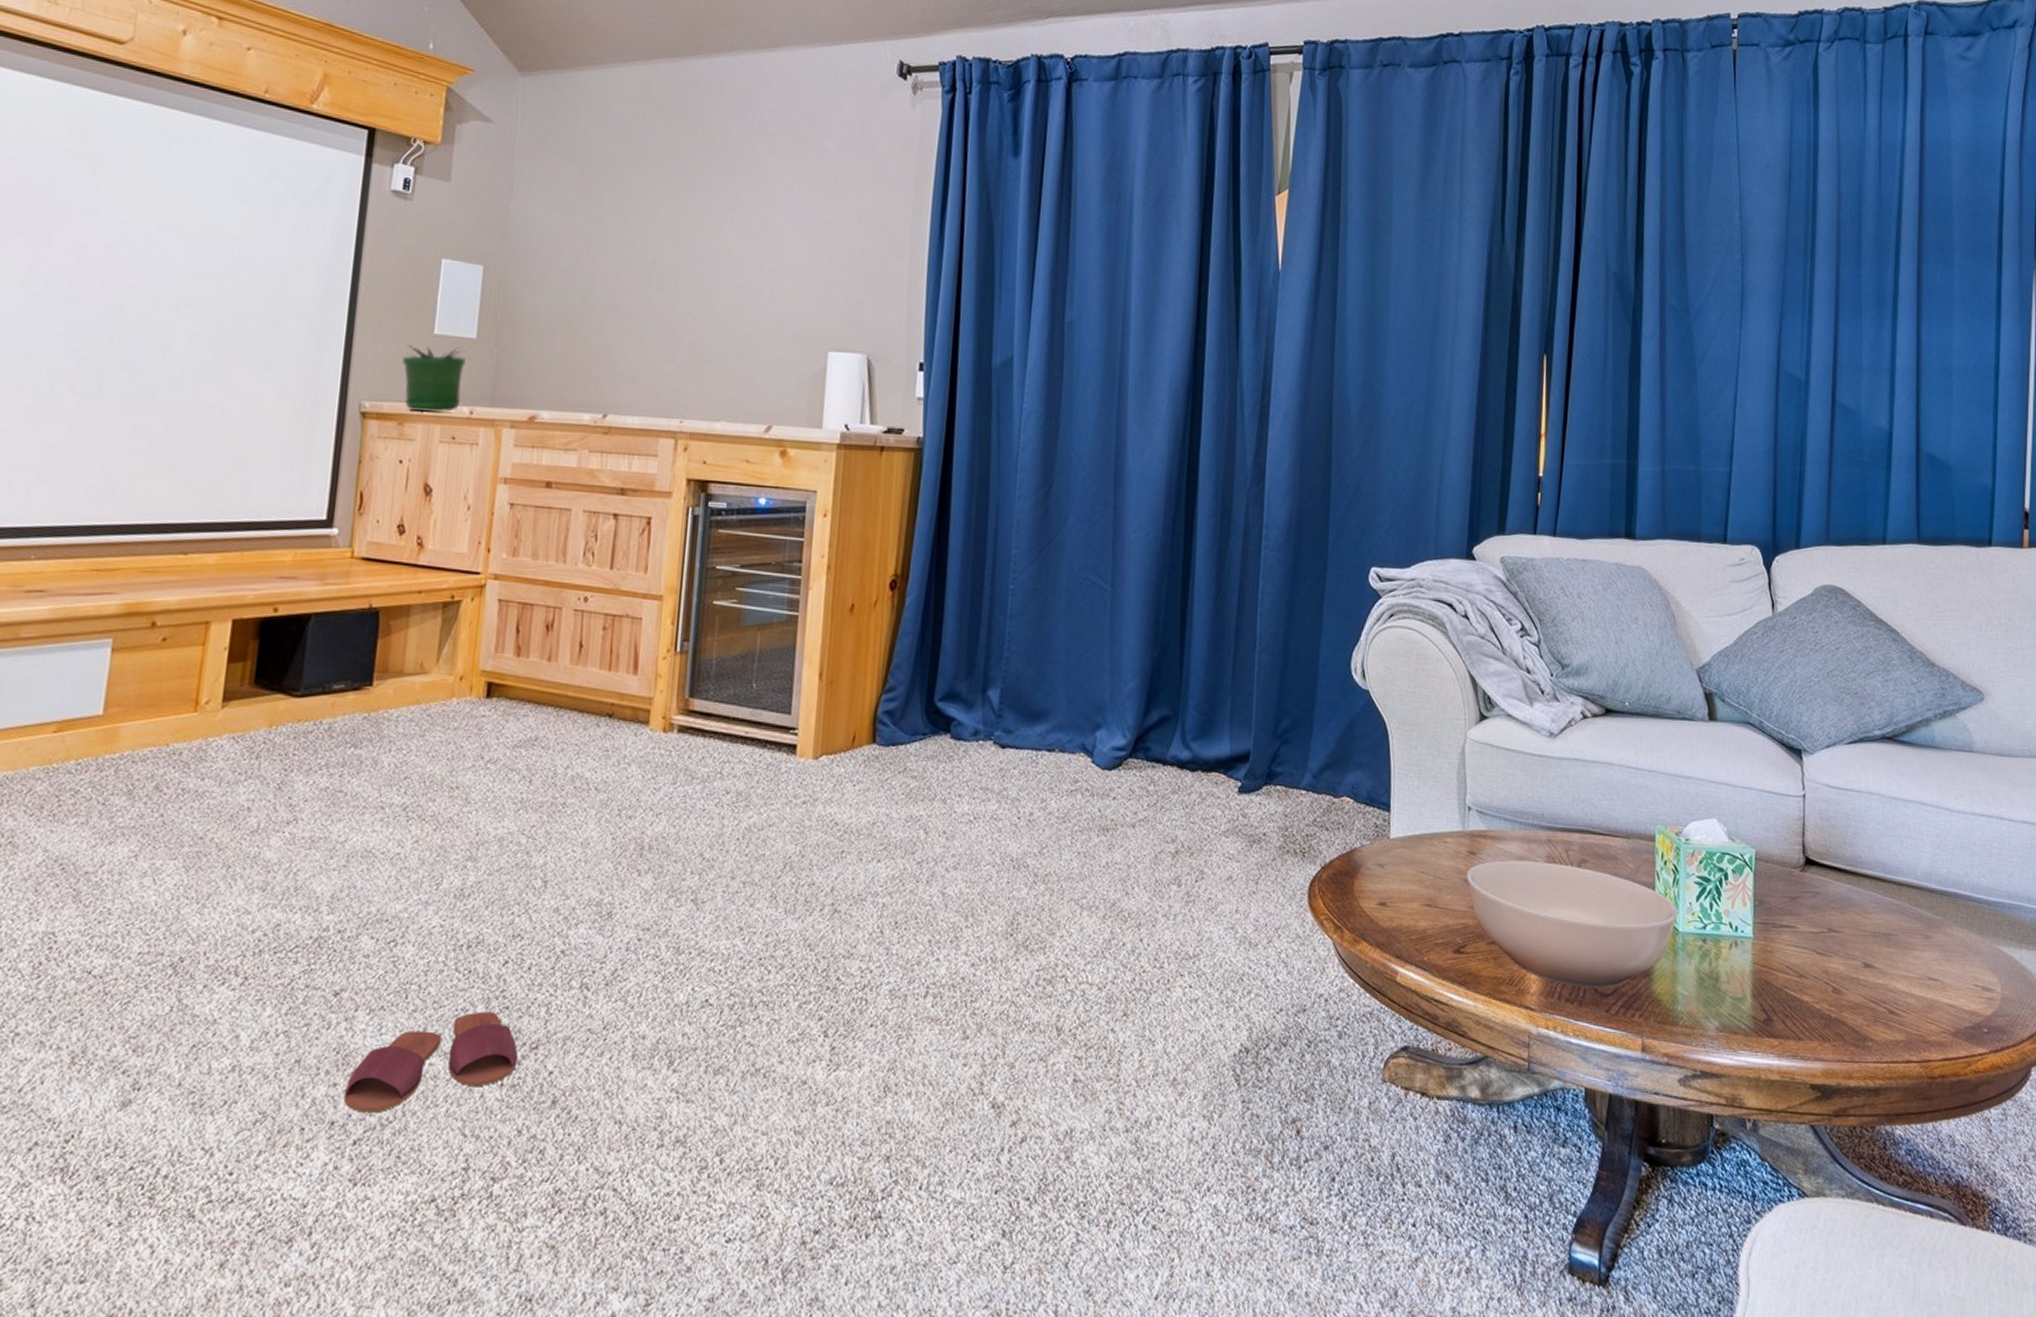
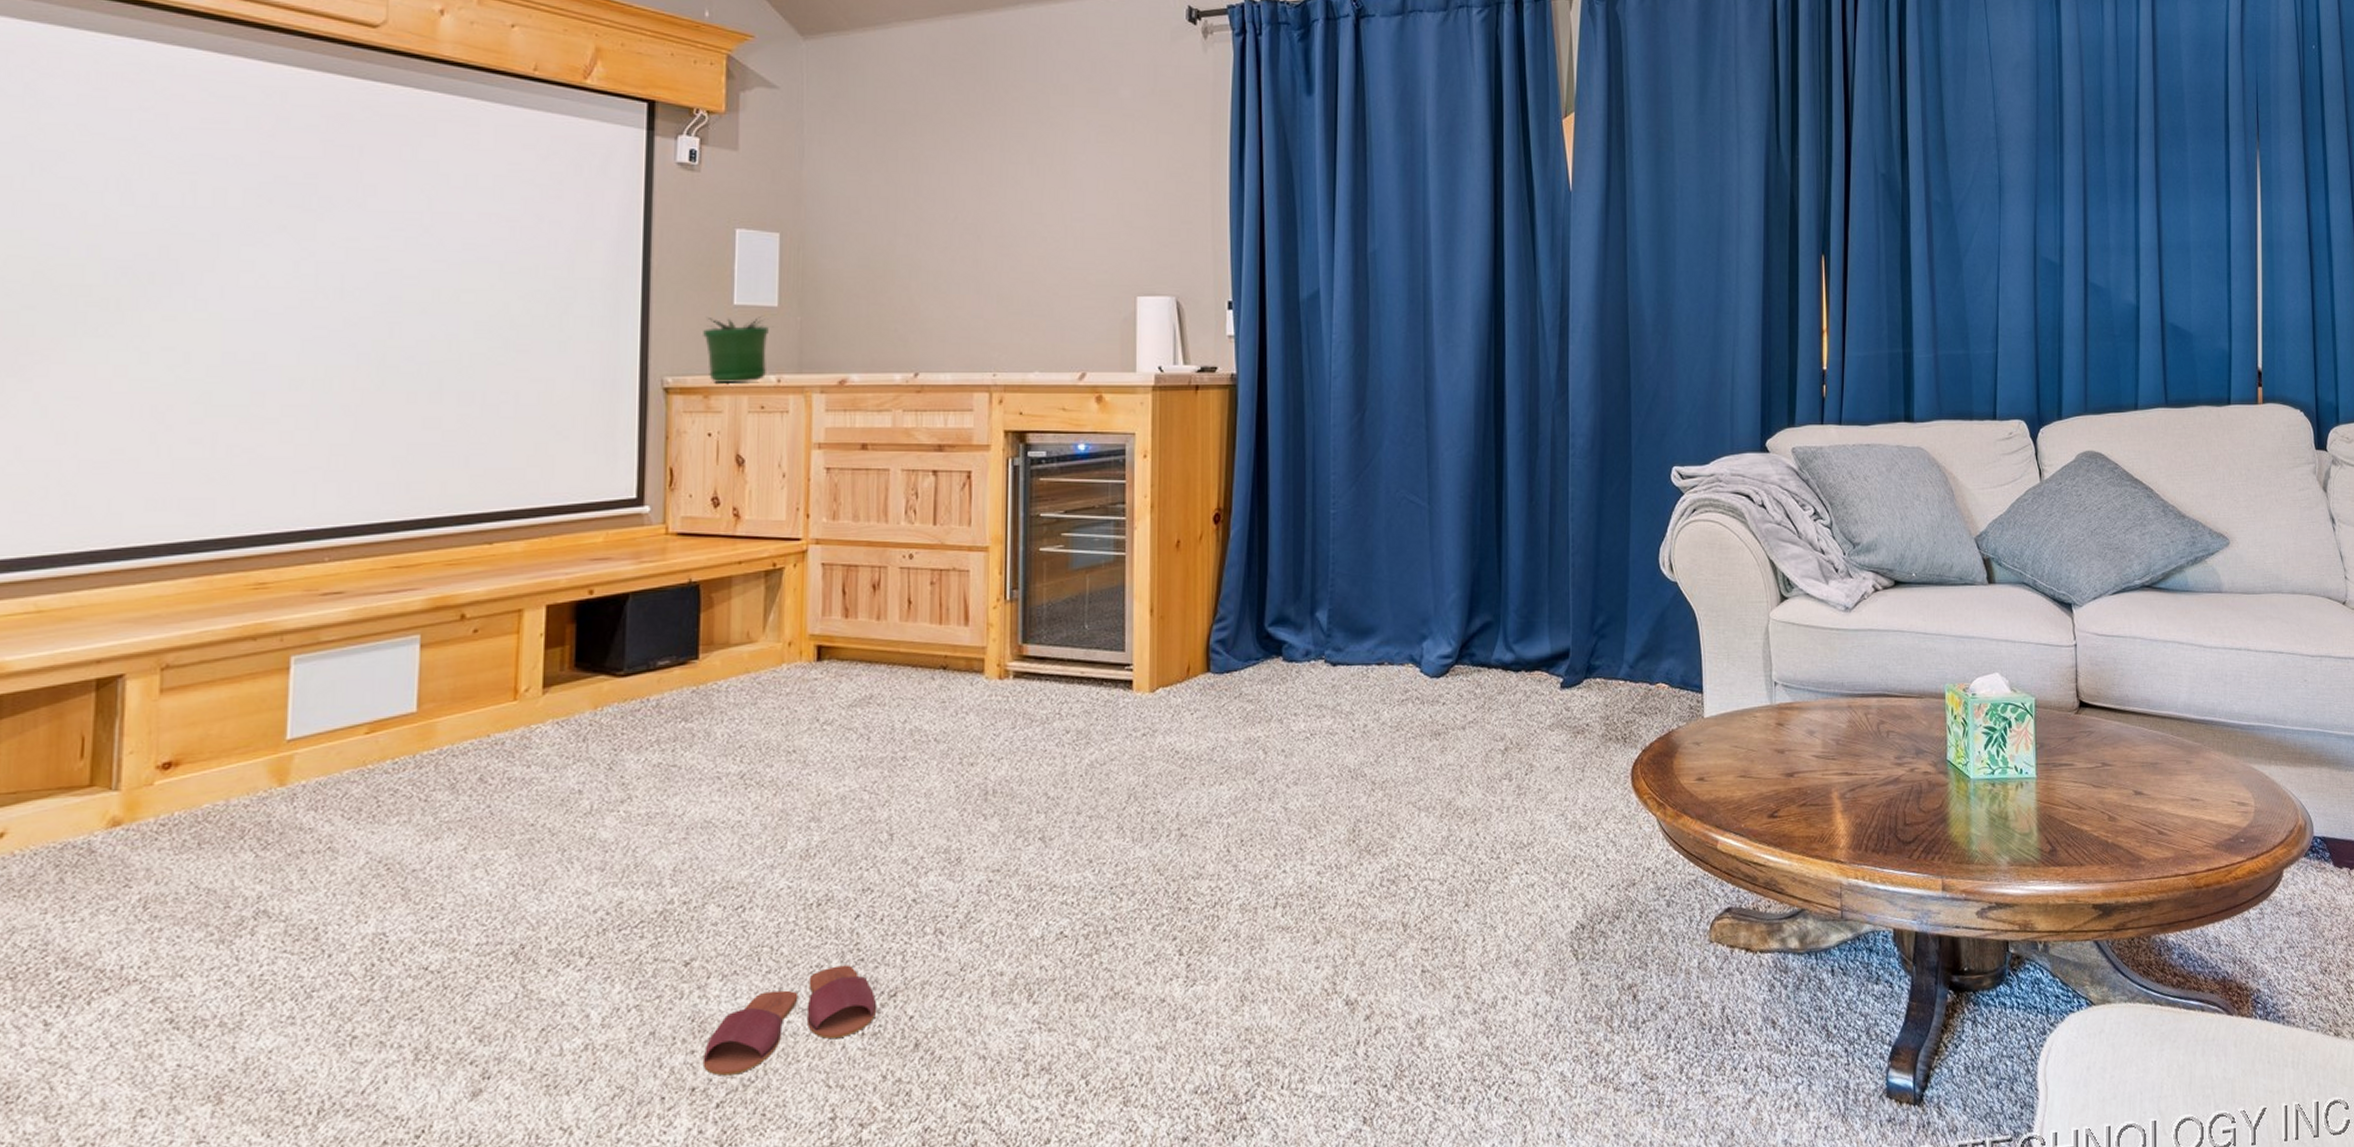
bowl: present [1465,860,1679,989] -> none [1775,726,1969,838]

